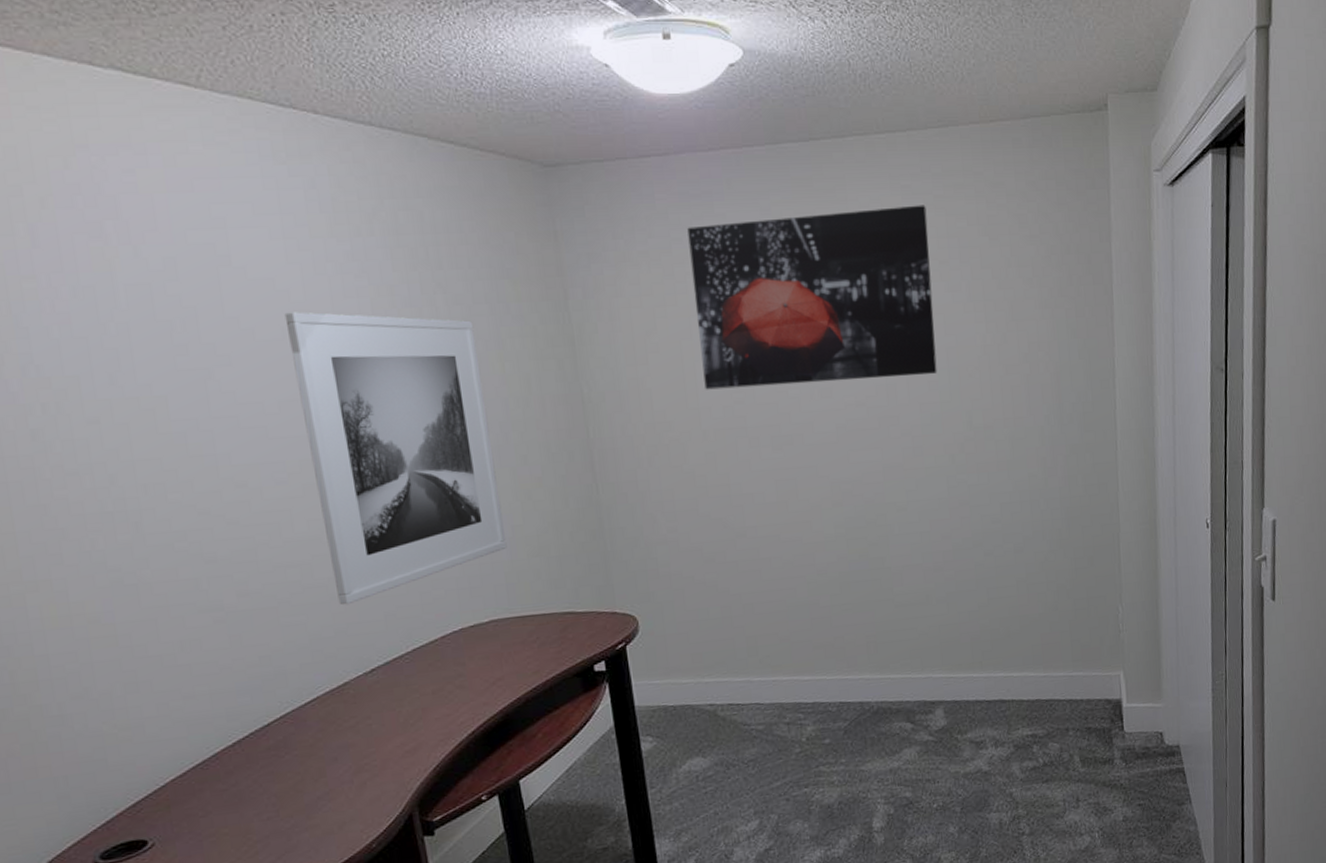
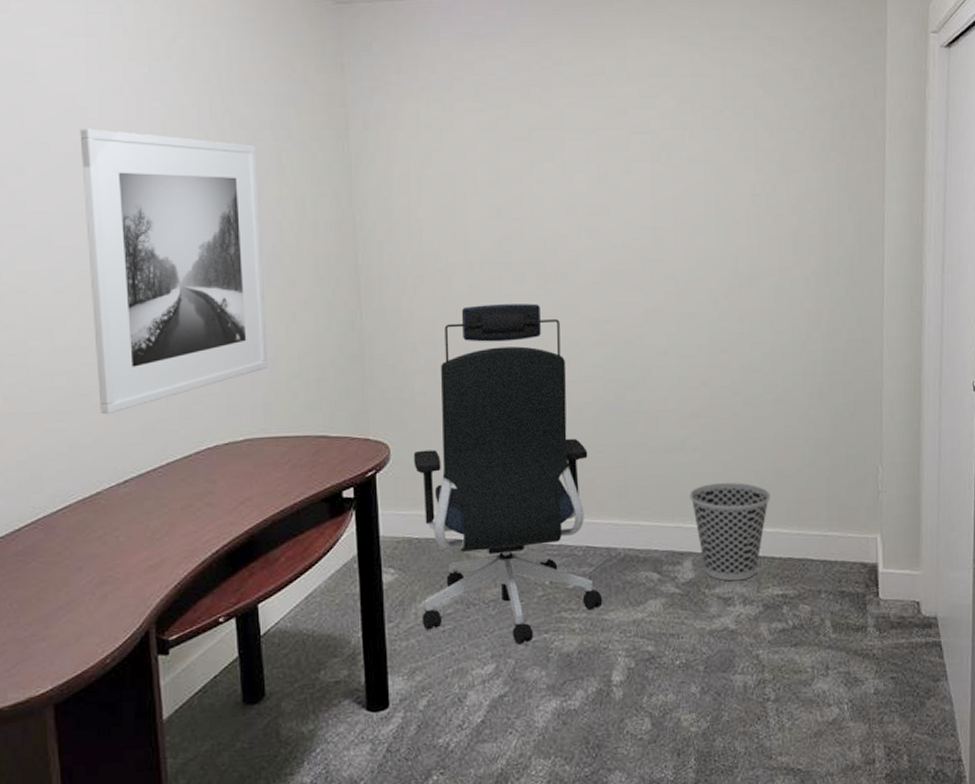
office chair: none [662,467,859,800] -> present [413,303,603,645]
wall art: present [687,205,937,390] -> none [469,55,705,224]
wastebasket: none [937,631,1016,726] -> present [689,482,771,581]

